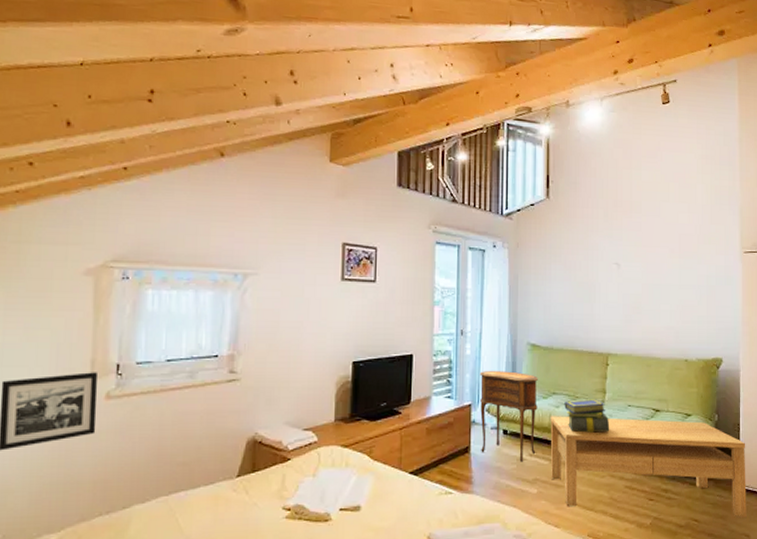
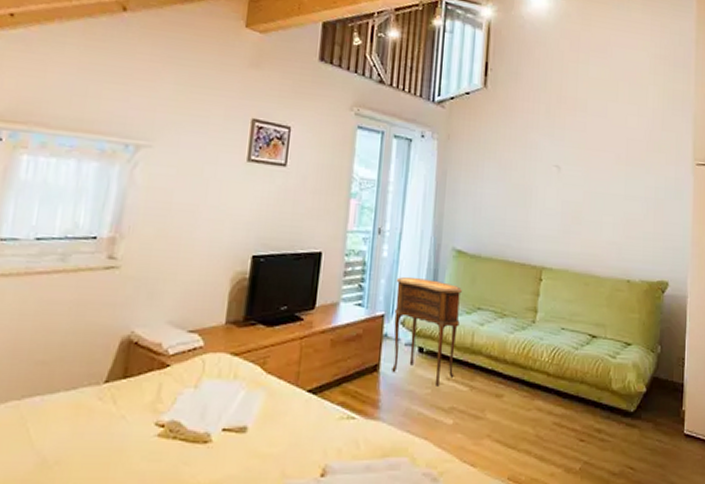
coffee table: present [550,416,747,518] -> none [470,334,691,468]
stack of books: present [564,399,610,433] -> none [489,318,540,358]

